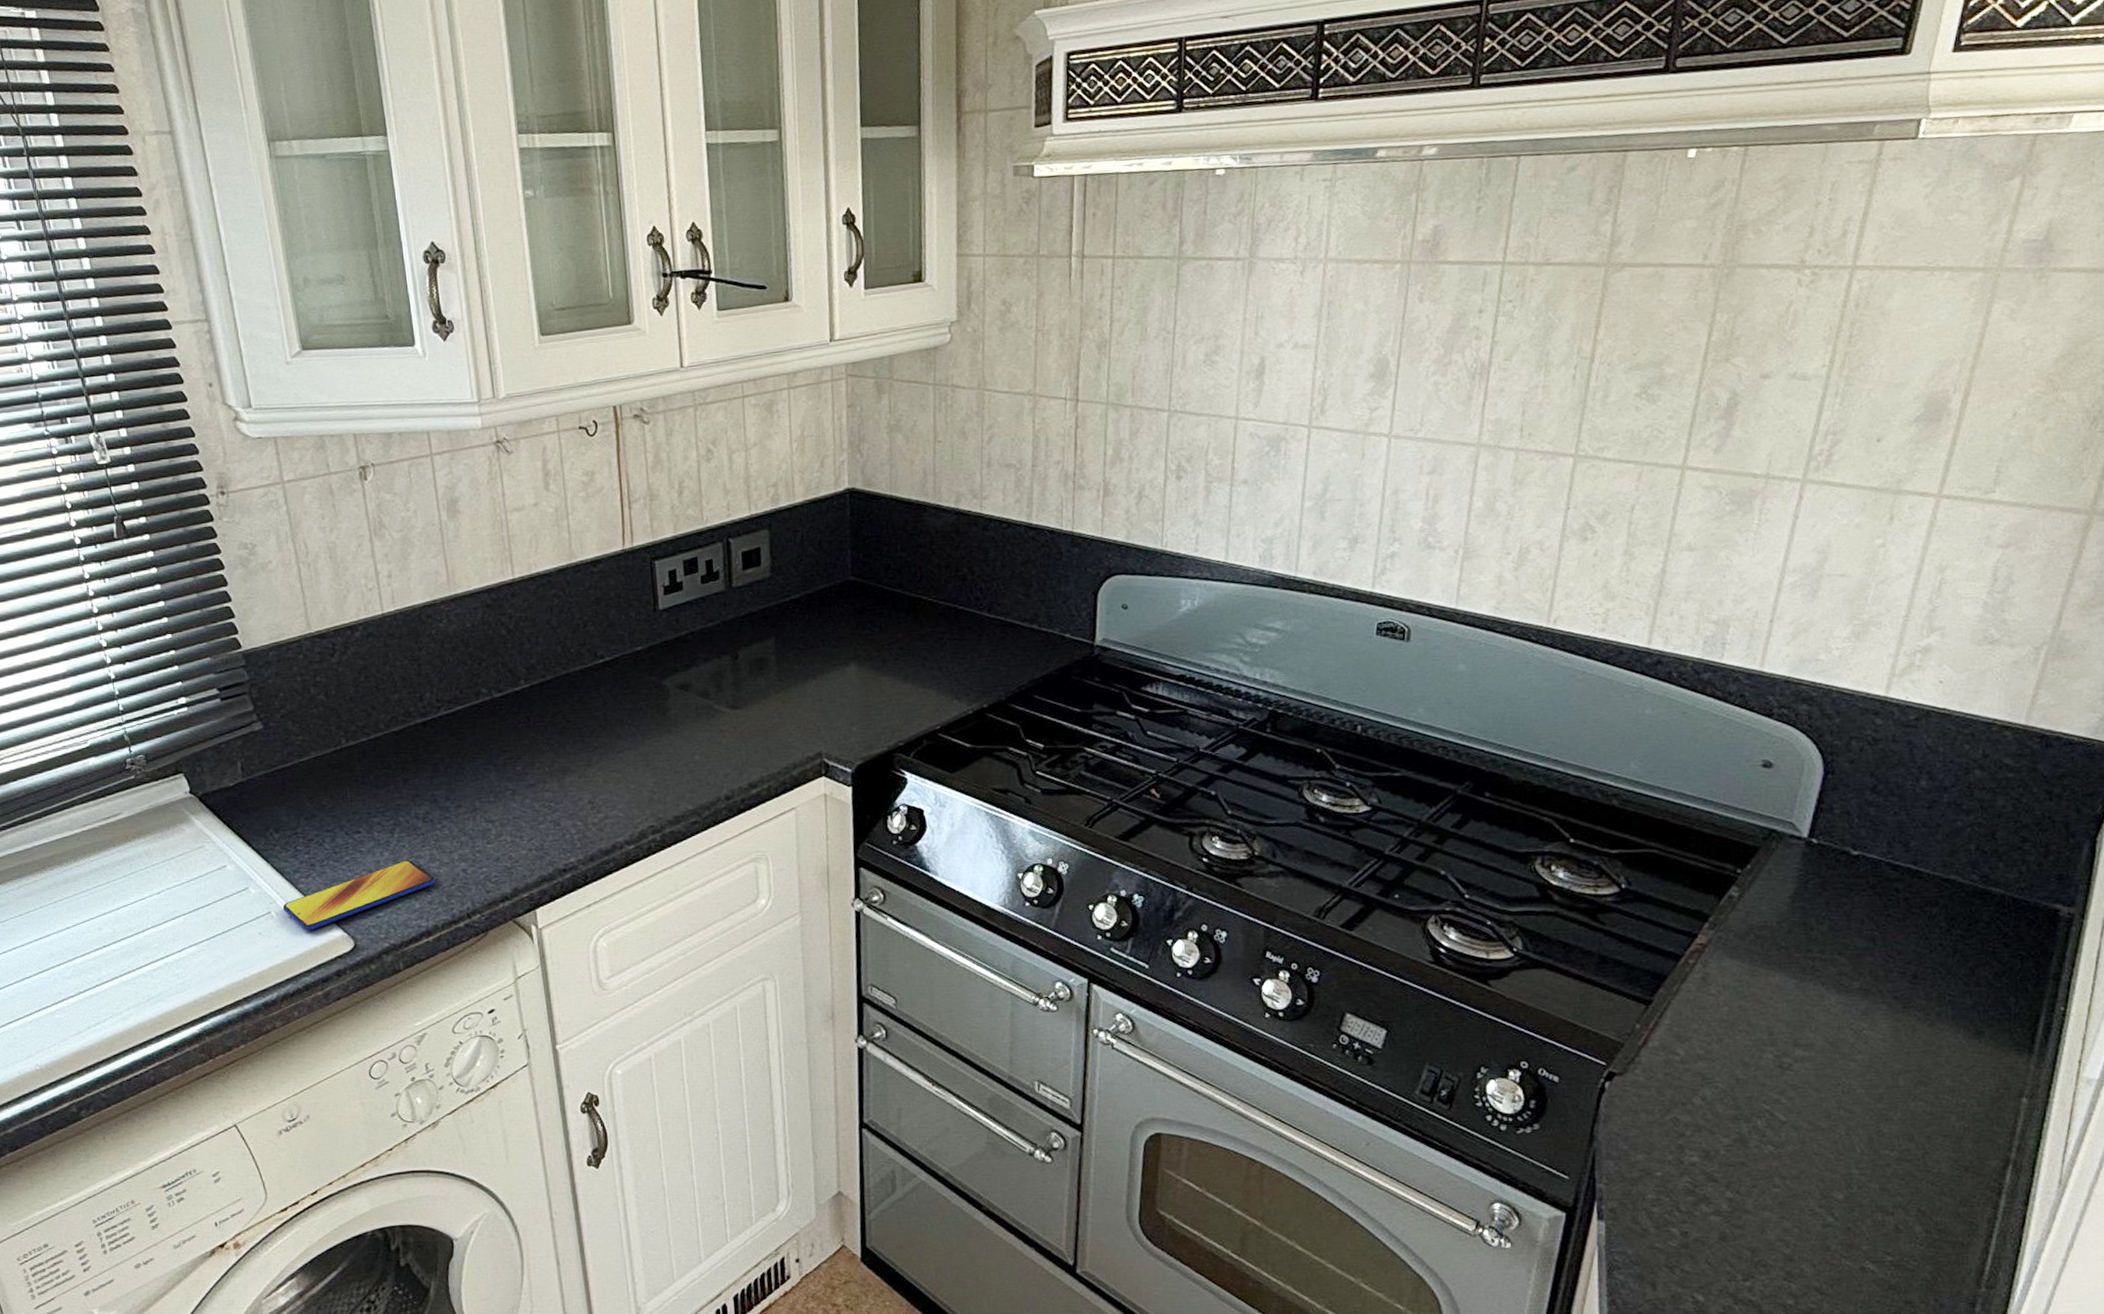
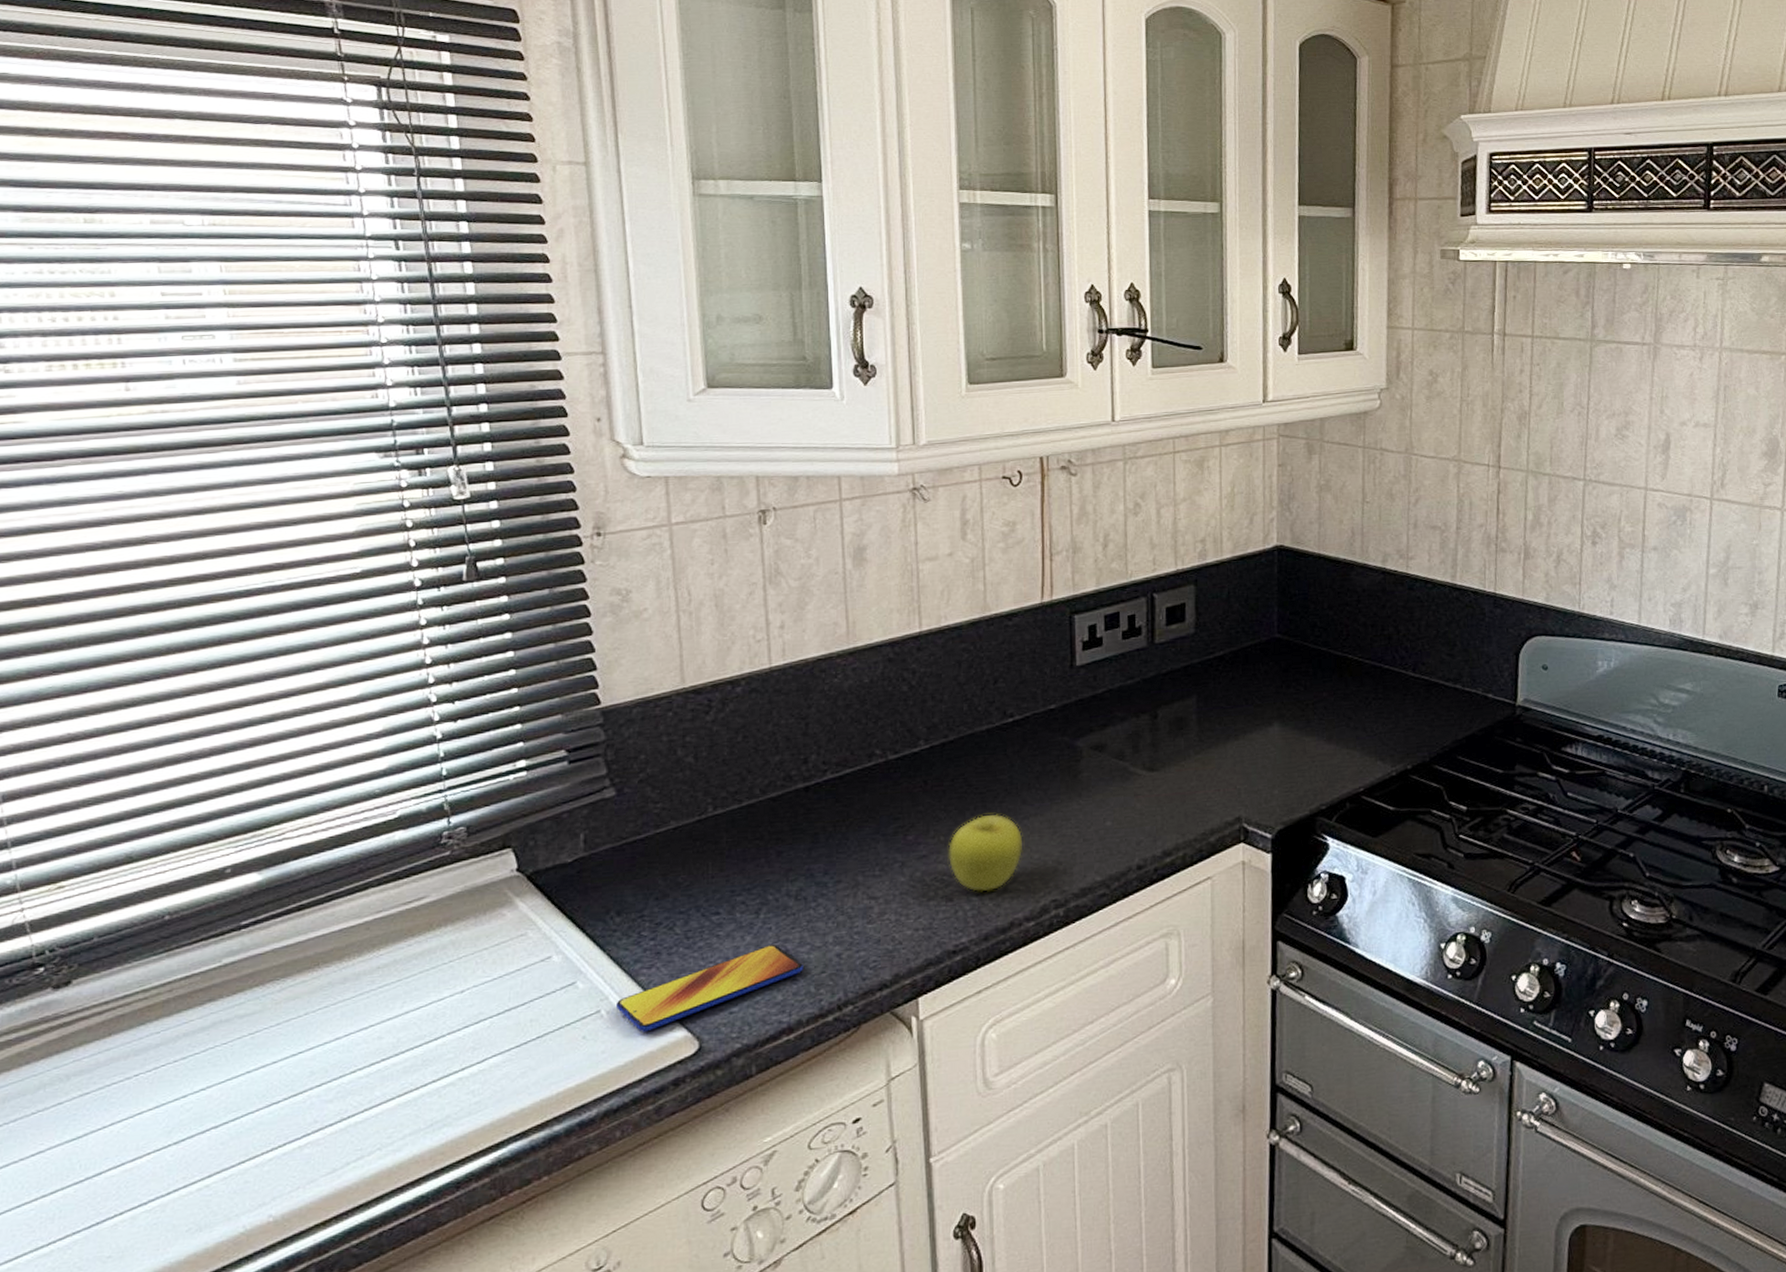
fruit: none [553,747,620,818] -> present [948,813,1022,892]

